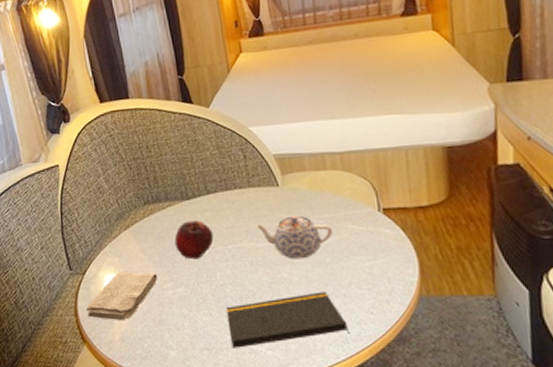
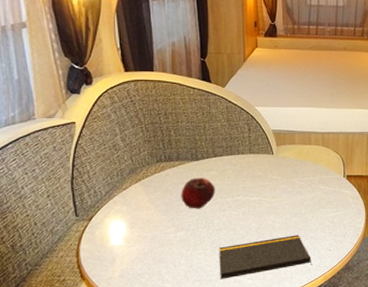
washcloth: present [86,271,158,320] -> none [89,218,162,260]
teapot: present [255,215,334,260] -> none [250,177,310,211]

